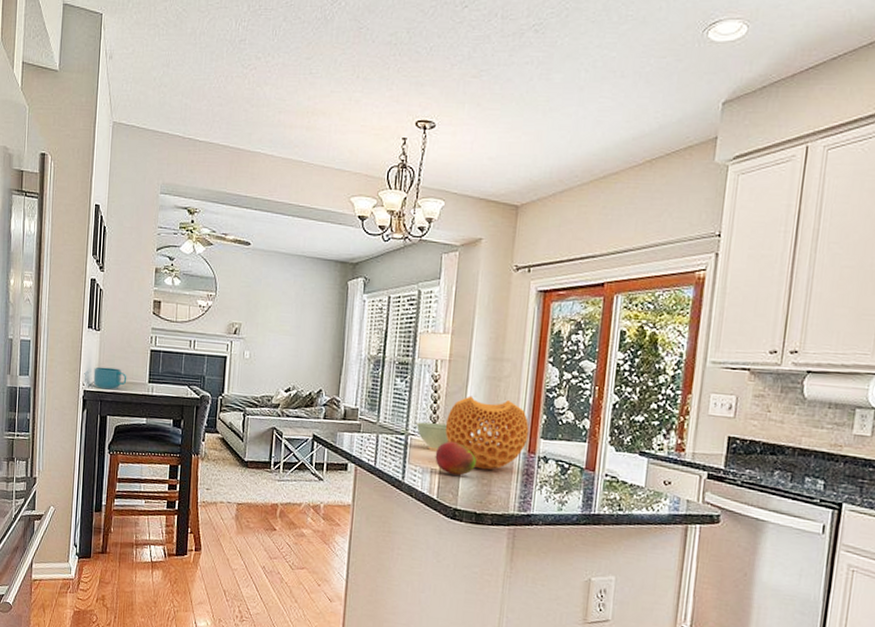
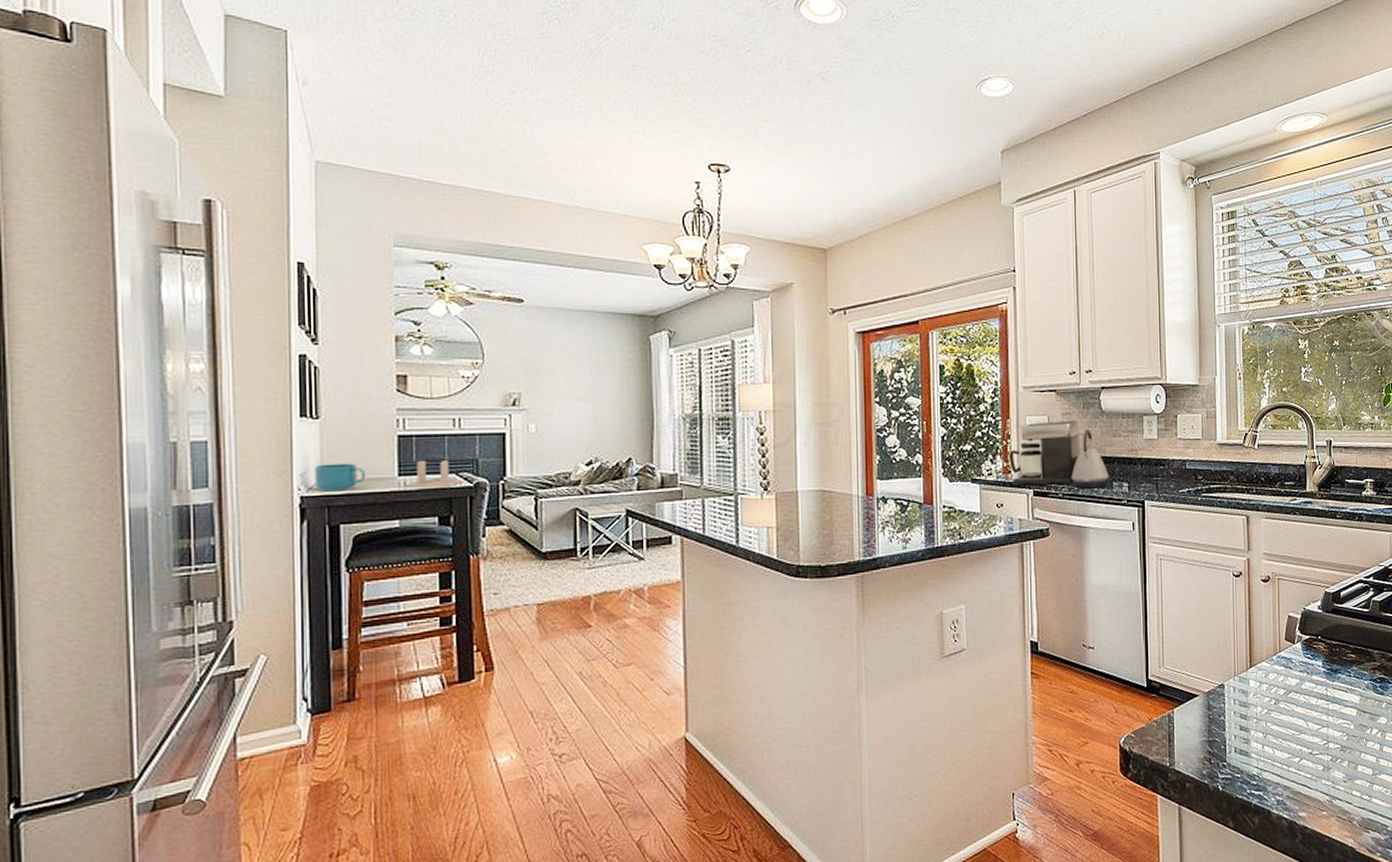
napkin holder: none [148,371,194,397] -> present [399,459,465,489]
bowl: present [416,422,449,451] -> none [744,478,783,507]
fruit: present [435,441,476,476] -> none [770,494,814,530]
decorative bowl: present [445,396,529,470] -> none [777,445,865,520]
coffee maker: none [684,401,773,474] -> present [1009,421,1080,487]
kettle: none [754,415,802,483] -> present [1071,429,1109,490]

